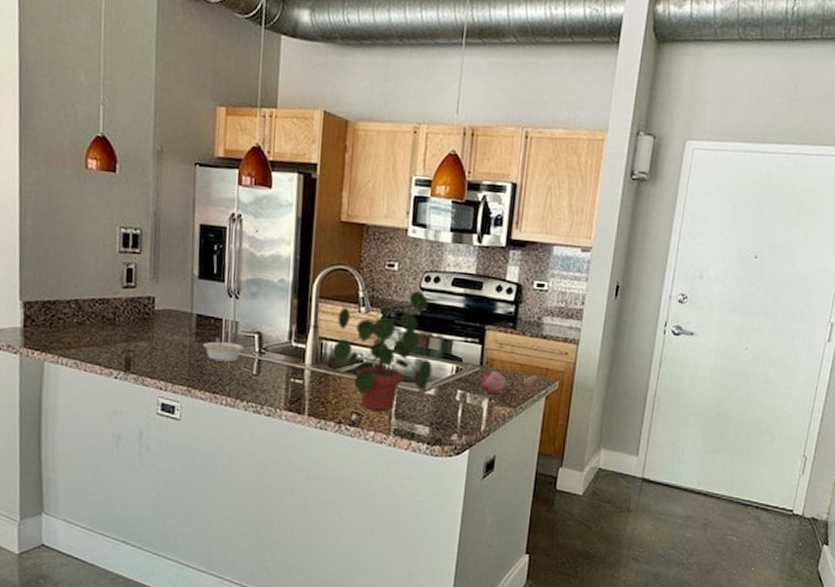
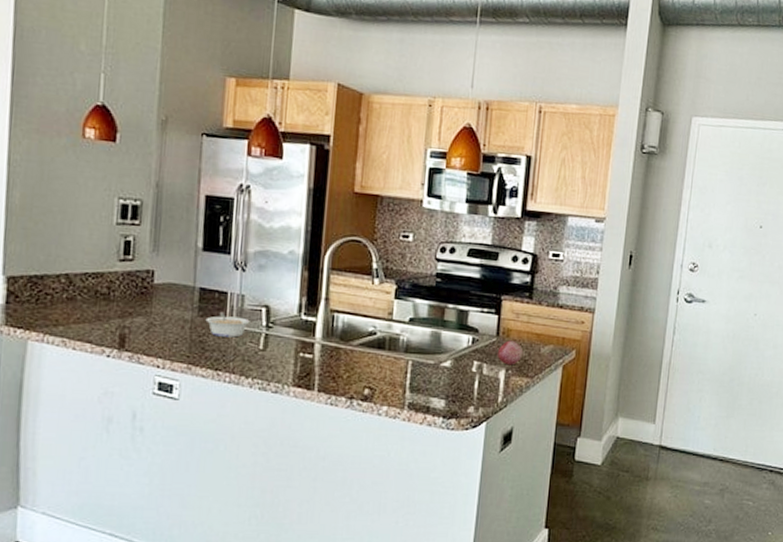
potted plant: present [332,291,433,411] -> none [344,262,448,384]

